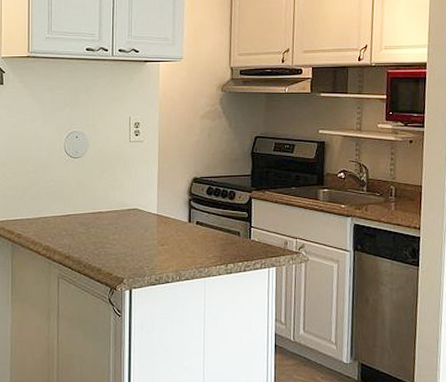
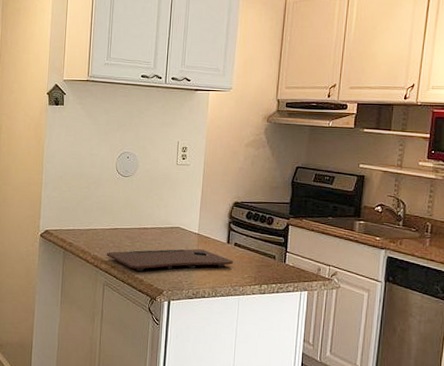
cutting board: none [60,231,196,260] -> present [107,249,233,272]

